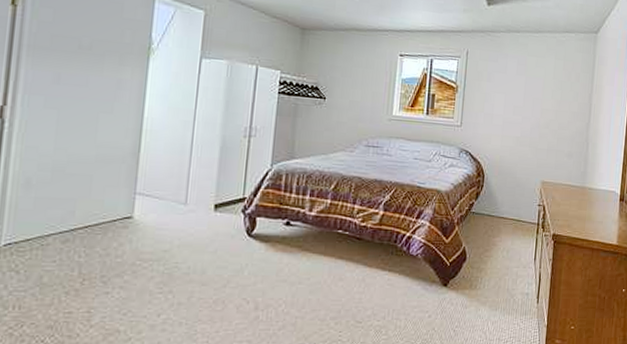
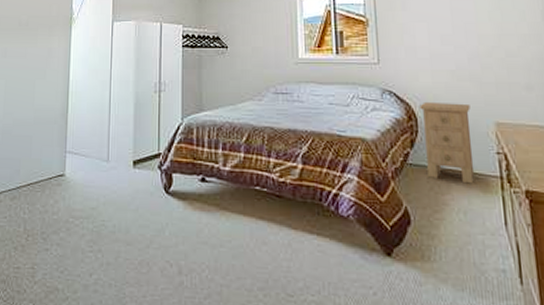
nightstand: none [485,161,526,229] -> present [419,101,475,184]

